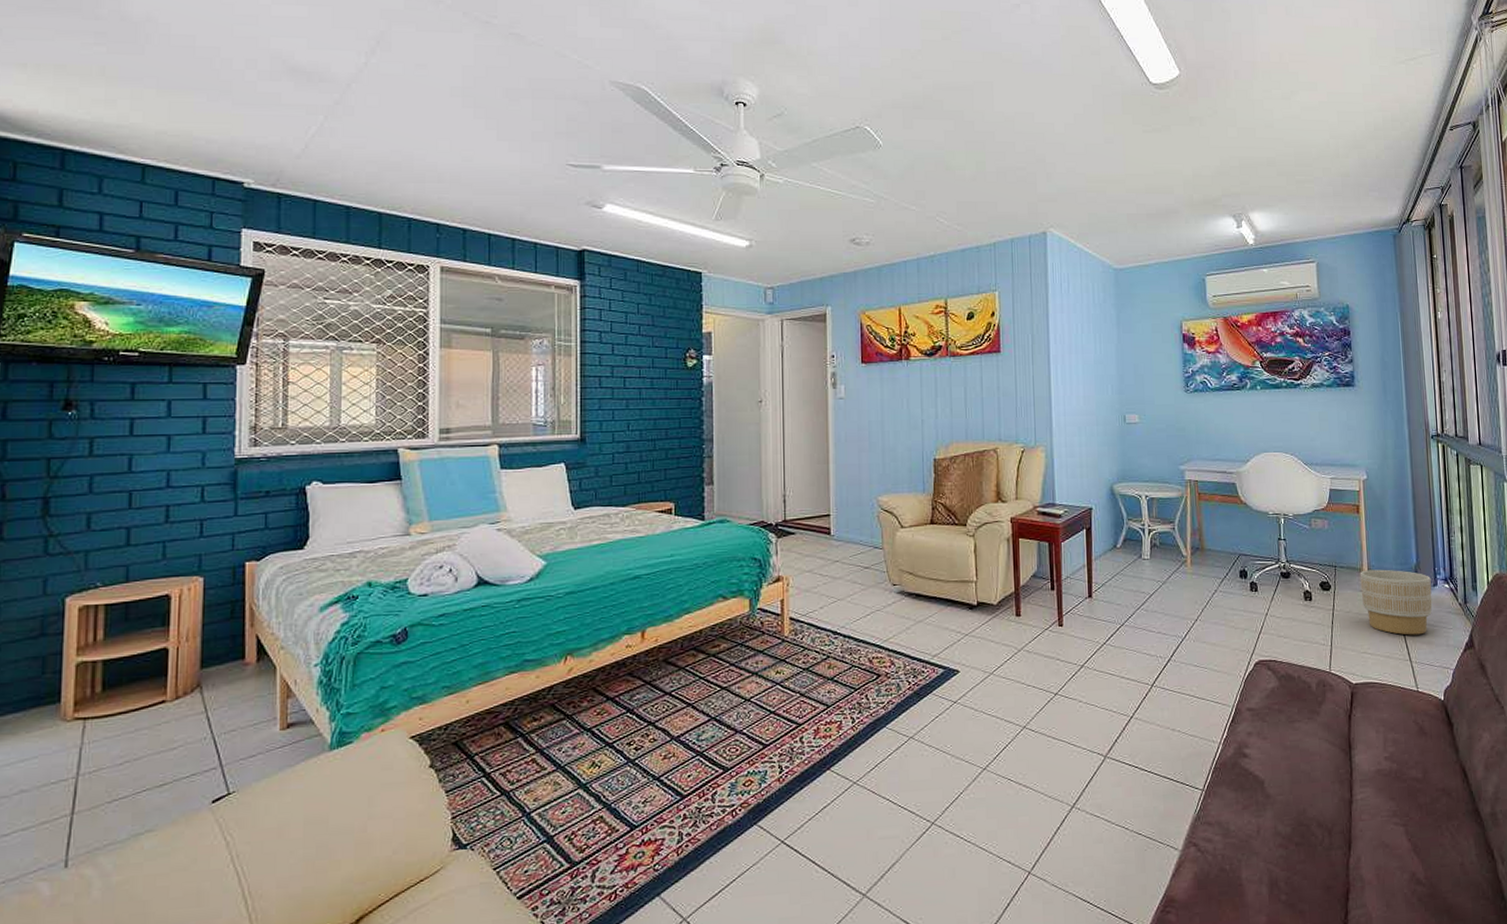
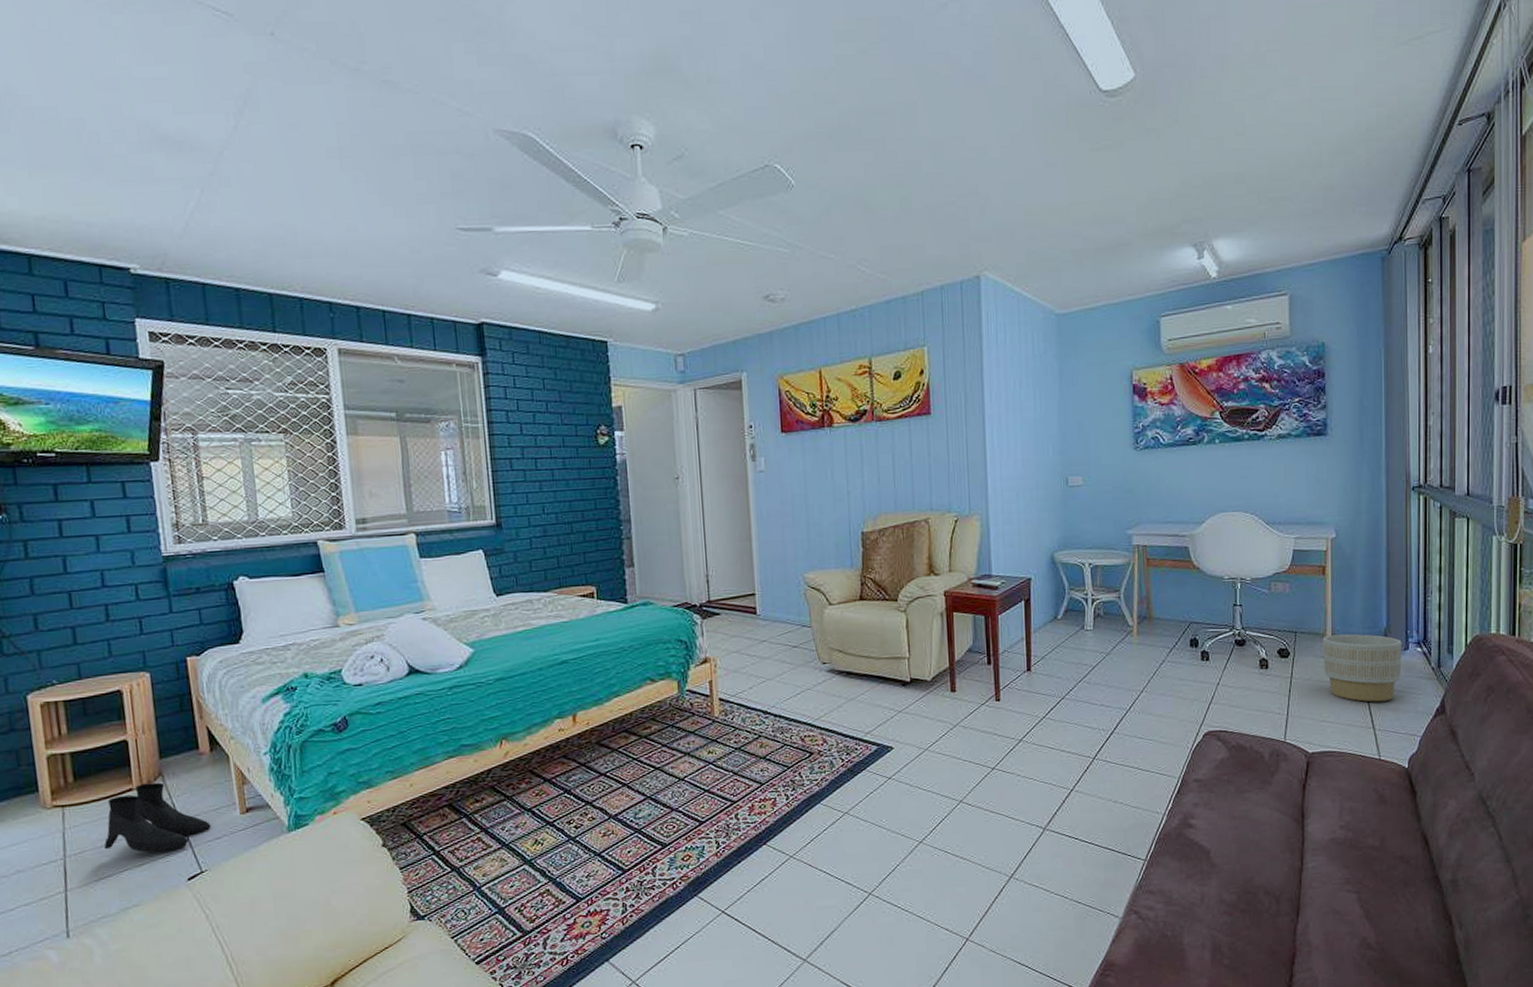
boots: none [123,694,247,771] -> present [104,782,212,852]

